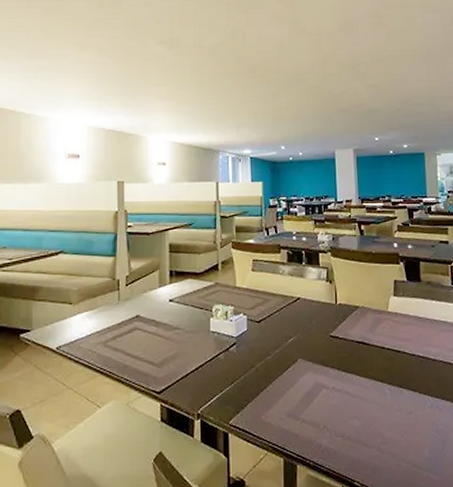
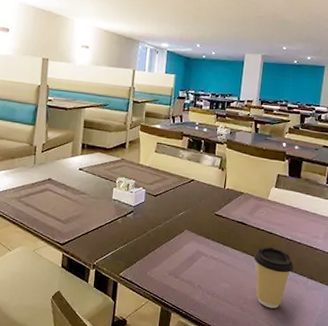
coffee cup: none [383,368,434,446] -> present [253,246,294,309]

